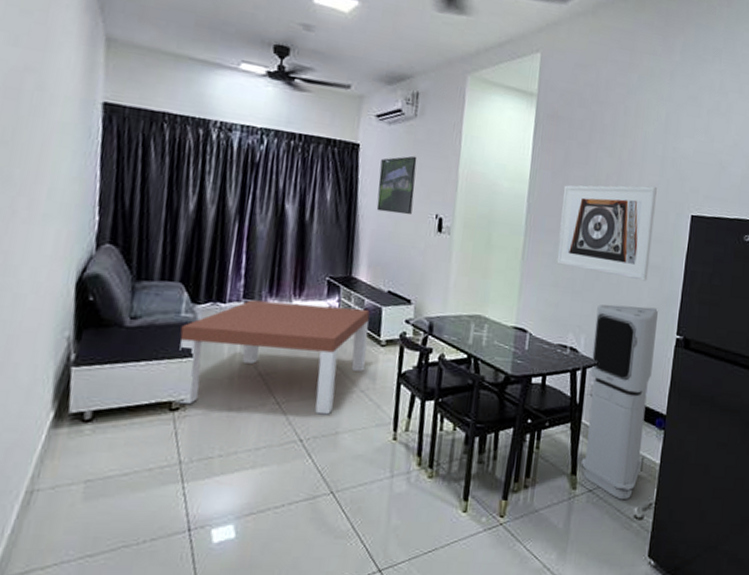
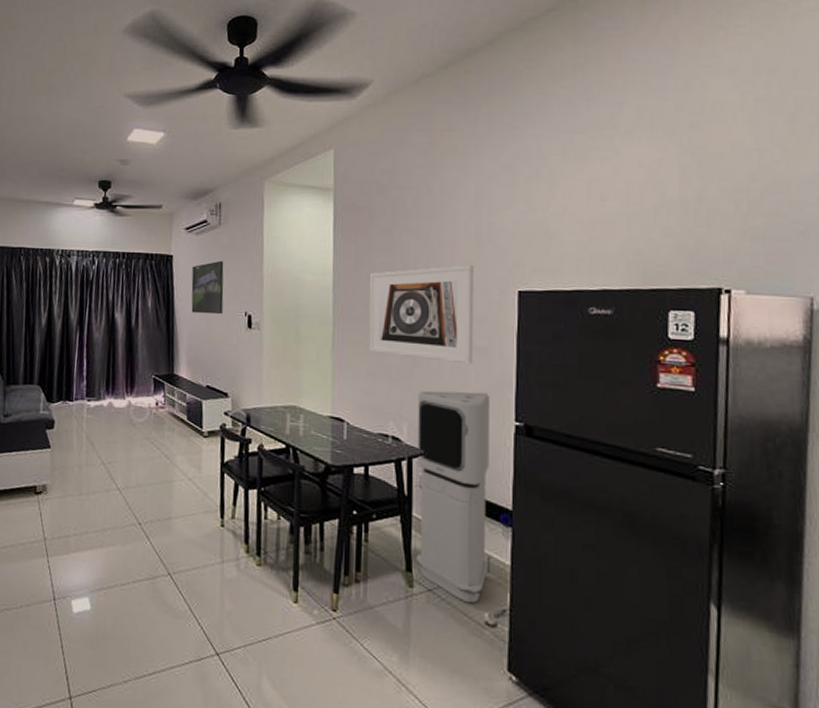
coffee table: present [176,300,370,415] -> none [40,398,192,501]

